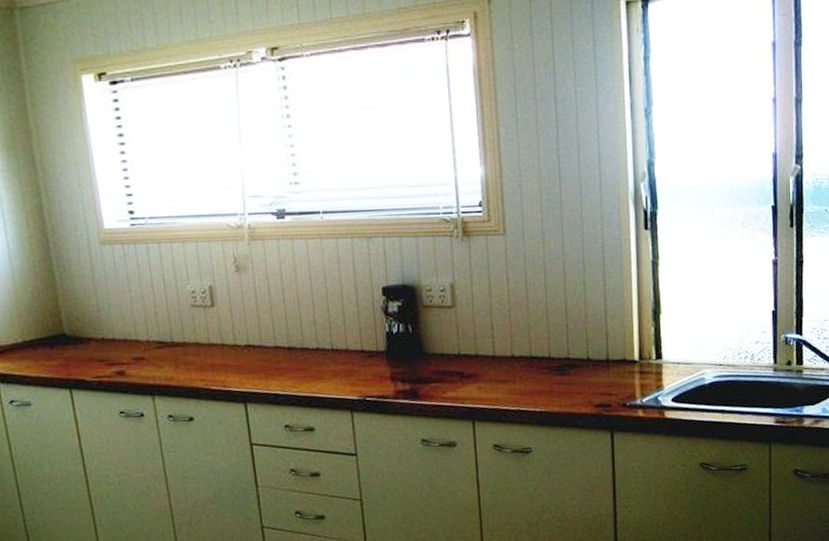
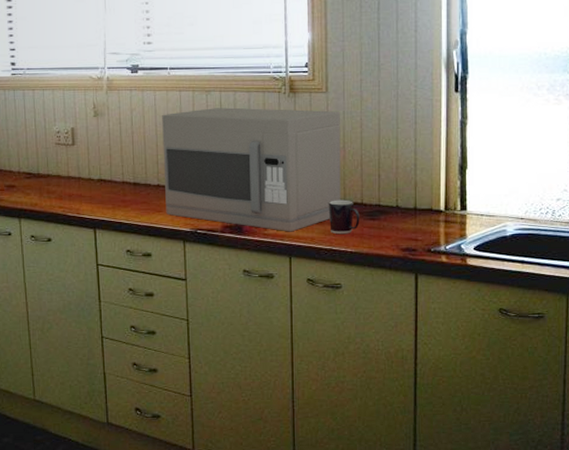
microwave: none [317,255,527,394] -> present [162,107,341,232]
mug: none [512,354,548,394] -> present [328,199,360,235]

